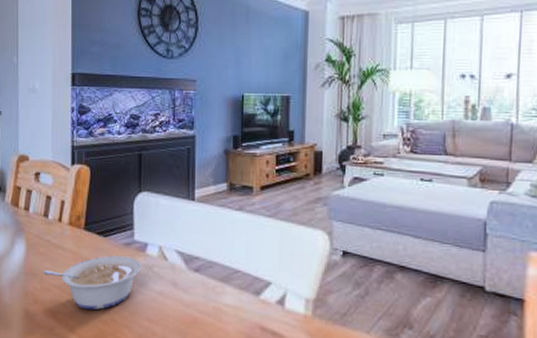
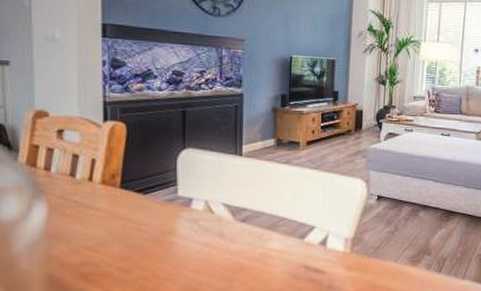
legume: present [44,255,142,310] -> none [71,212,186,268]

